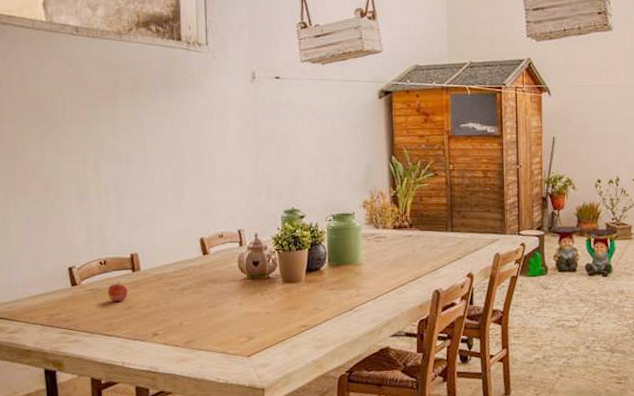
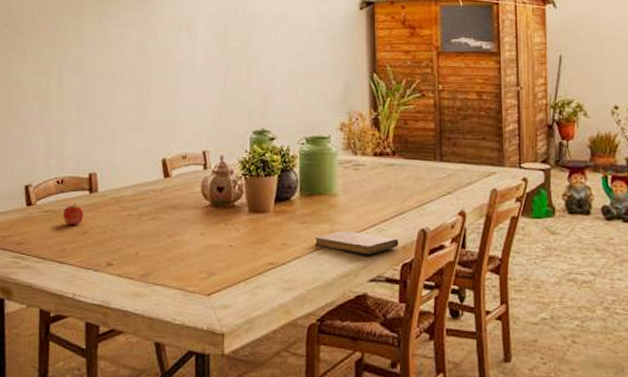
notebook: none [343,294,416,314] -> present [315,230,399,255]

